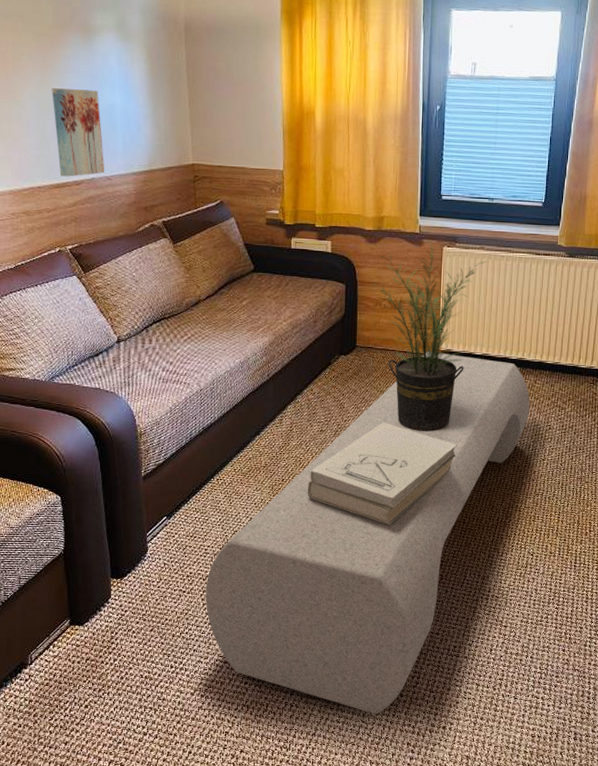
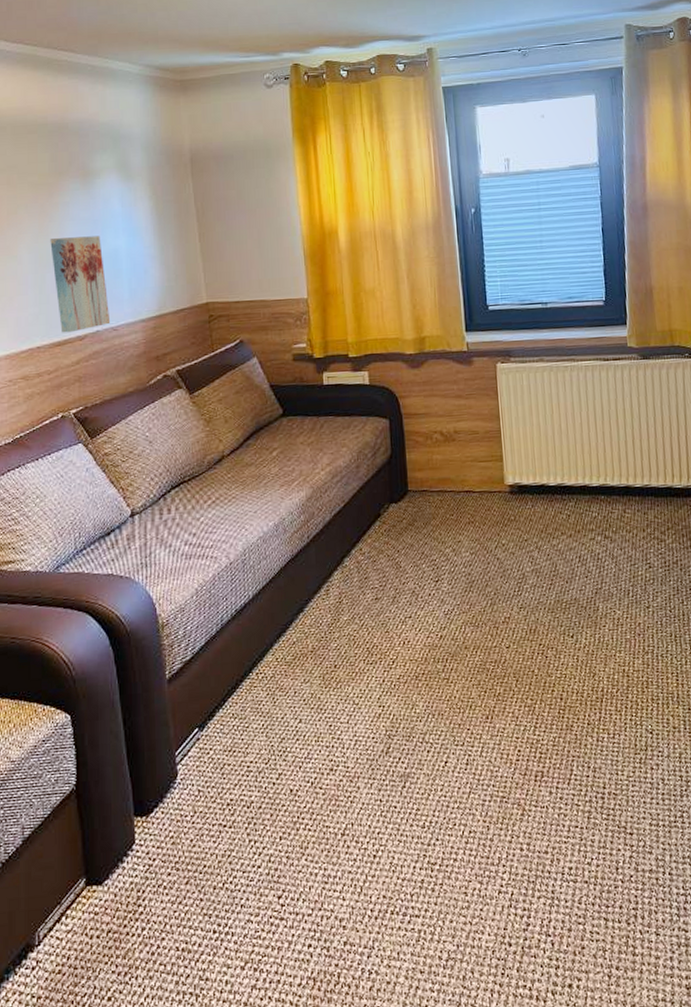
bench: present [205,352,530,715] -> none [250,488,623,976]
book: present [307,423,457,525] -> none [365,580,541,711]
potted plant: present [372,246,487,431] -> none [419,364,549,587]

